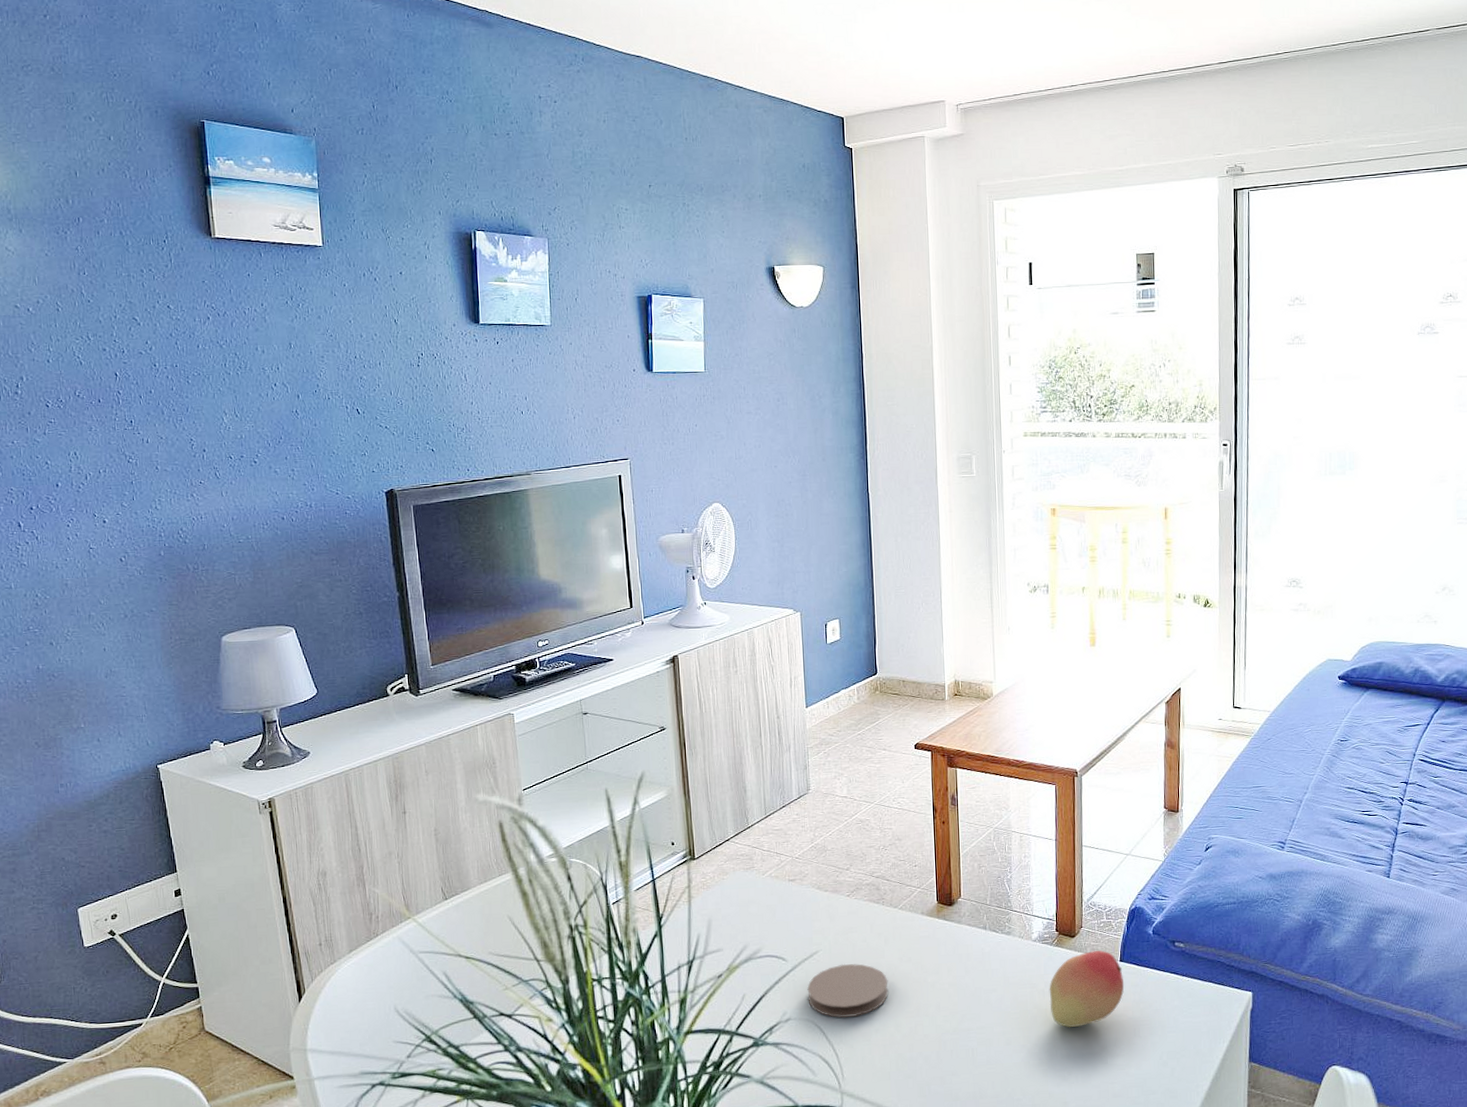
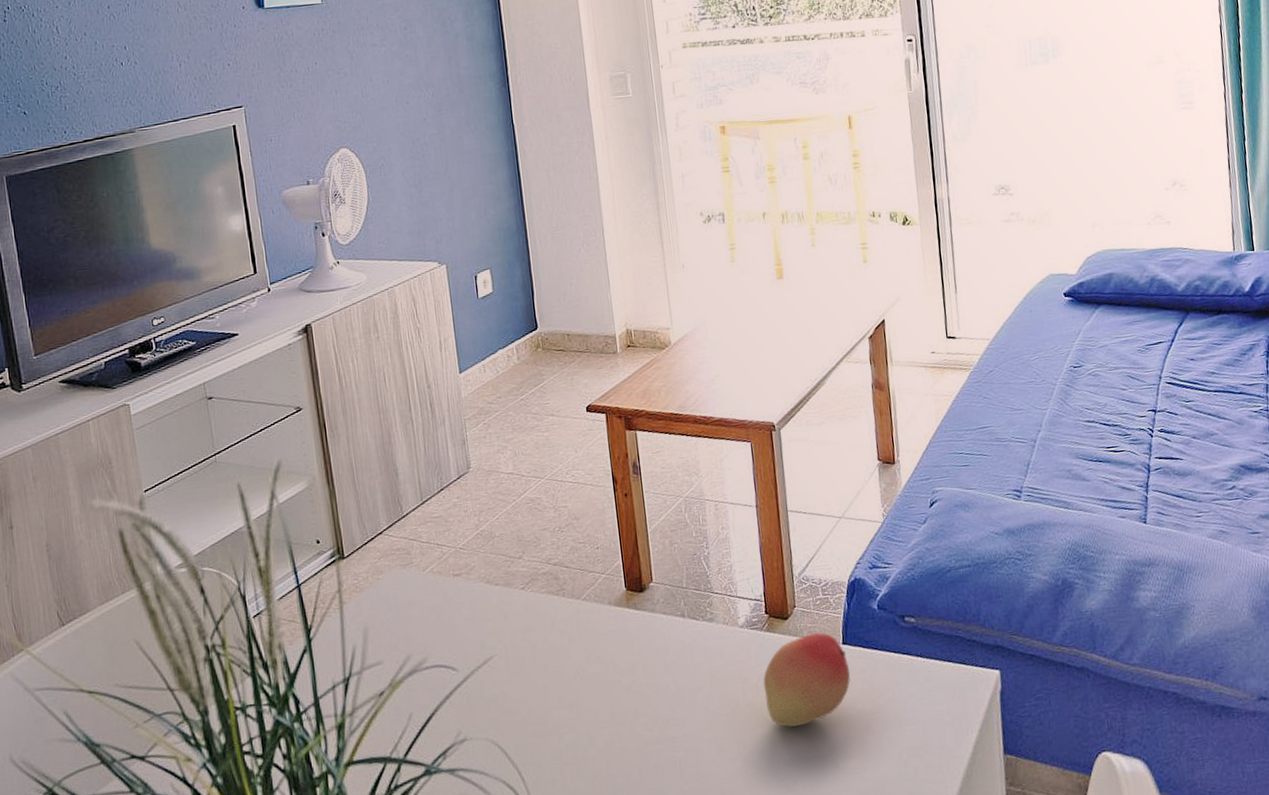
coaster: present [807,963,889,1018] -> none [483,668,578,734]

